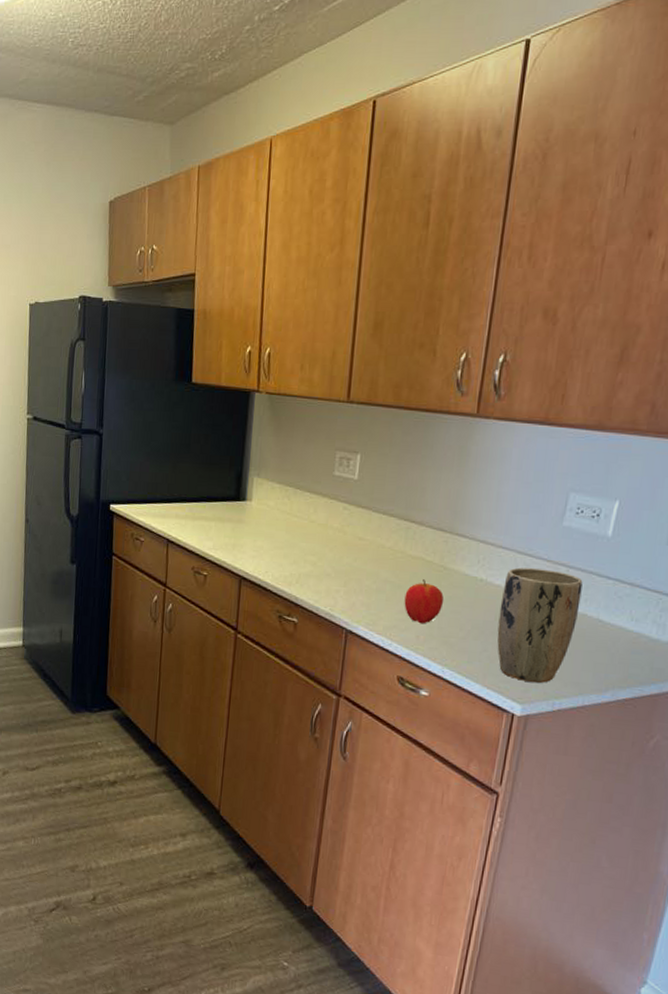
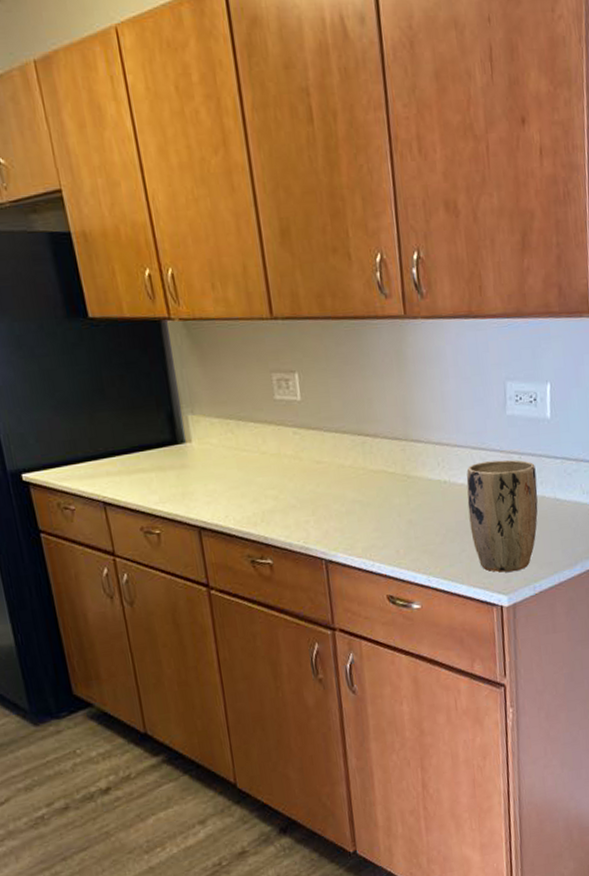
apple: present [404,579,444,624] -> none [375,492,415,538]

